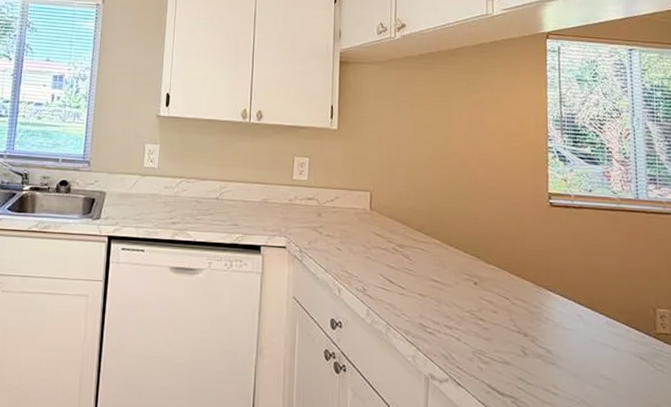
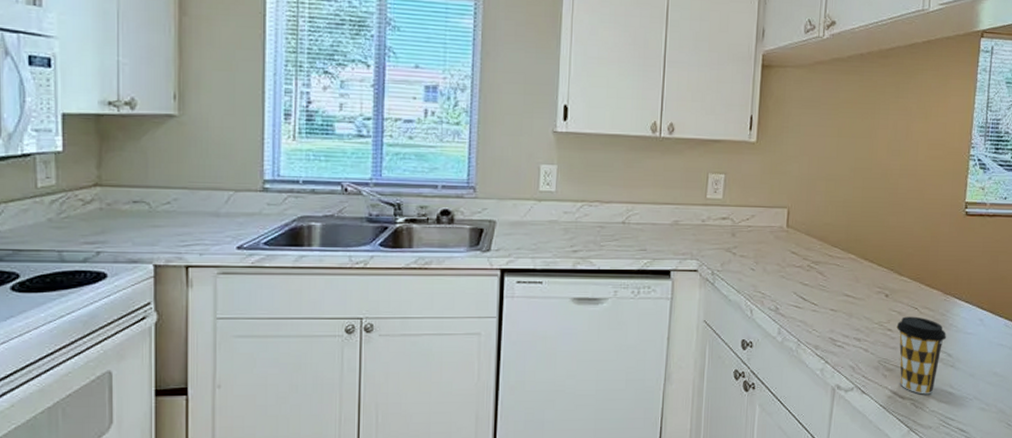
coffee cup: none [488,306,543,393] -> present [896,316,946,395]

